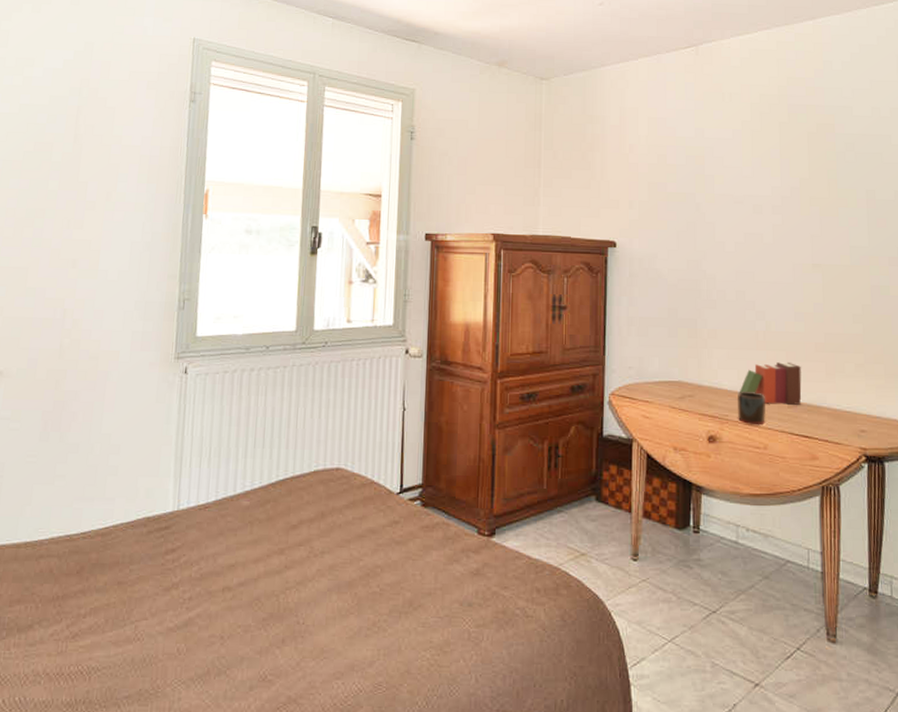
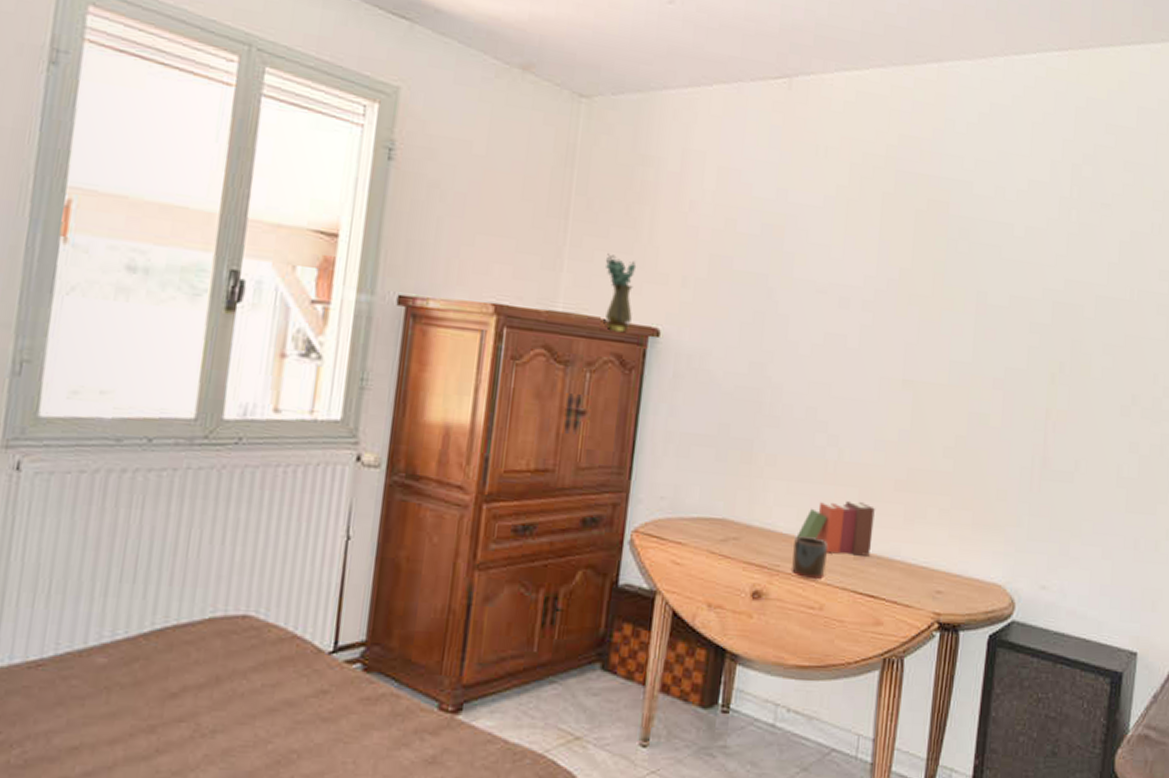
vase: none [570,190,594,247] -> present [605,254,637,333]

